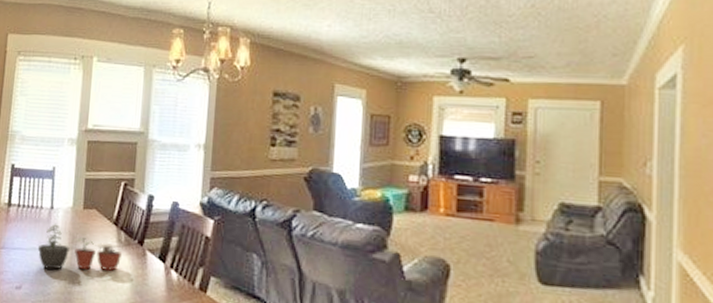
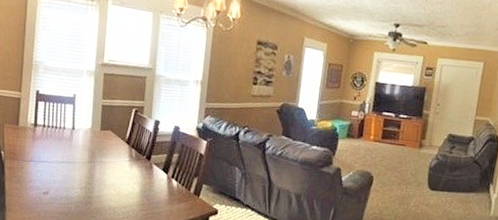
potted plant: present [38,222,121,272] -> none [62,141,133,181]

